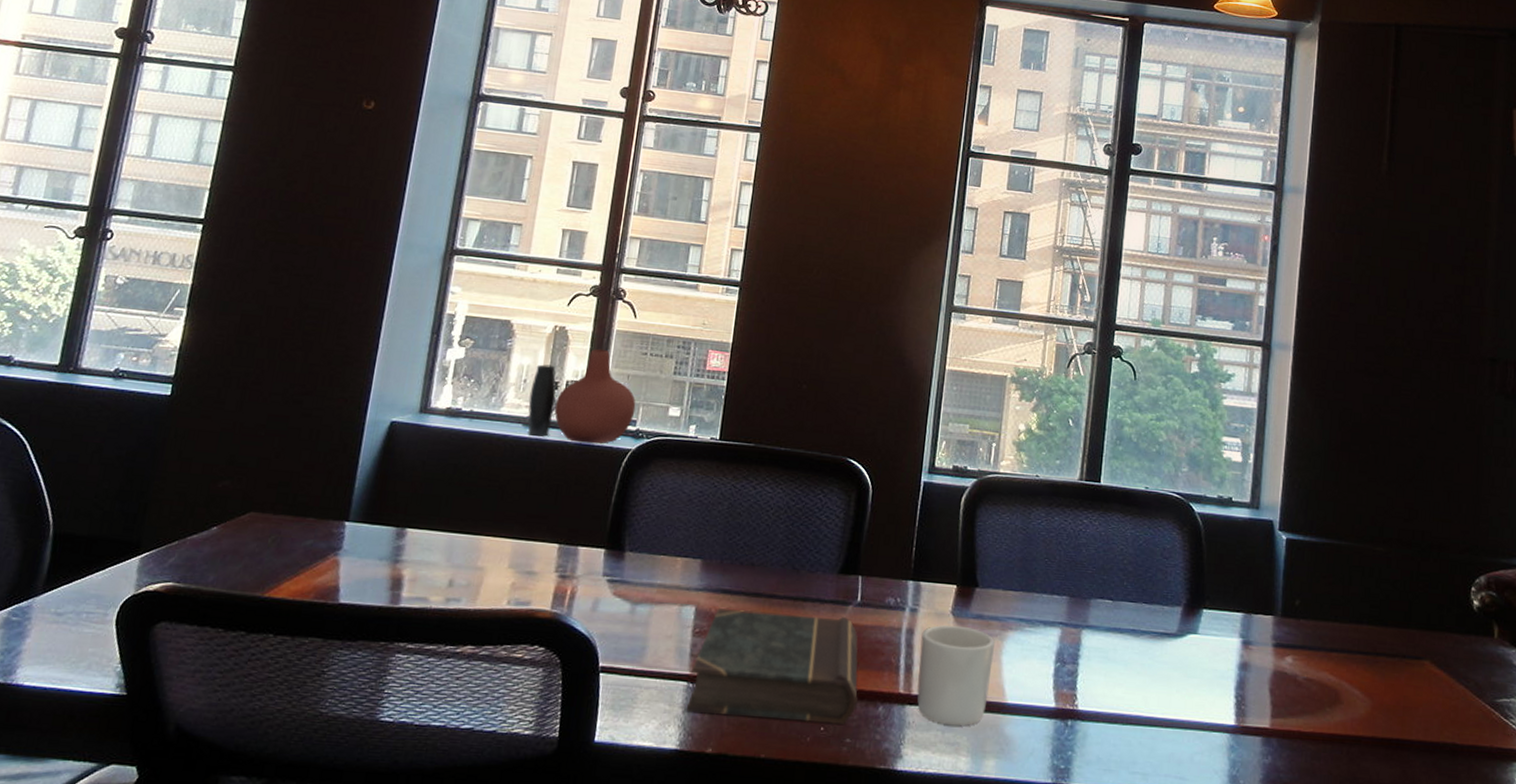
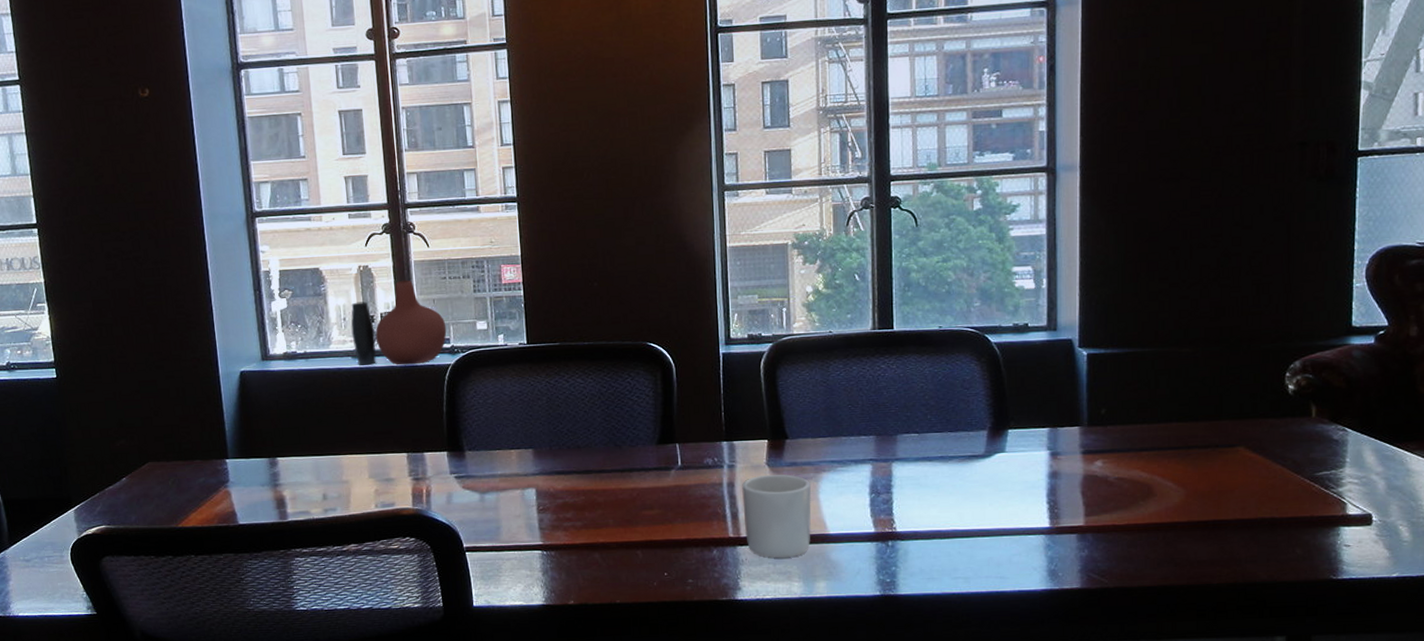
book: present [686,607,859,724] -> none [543,479,693,575]

